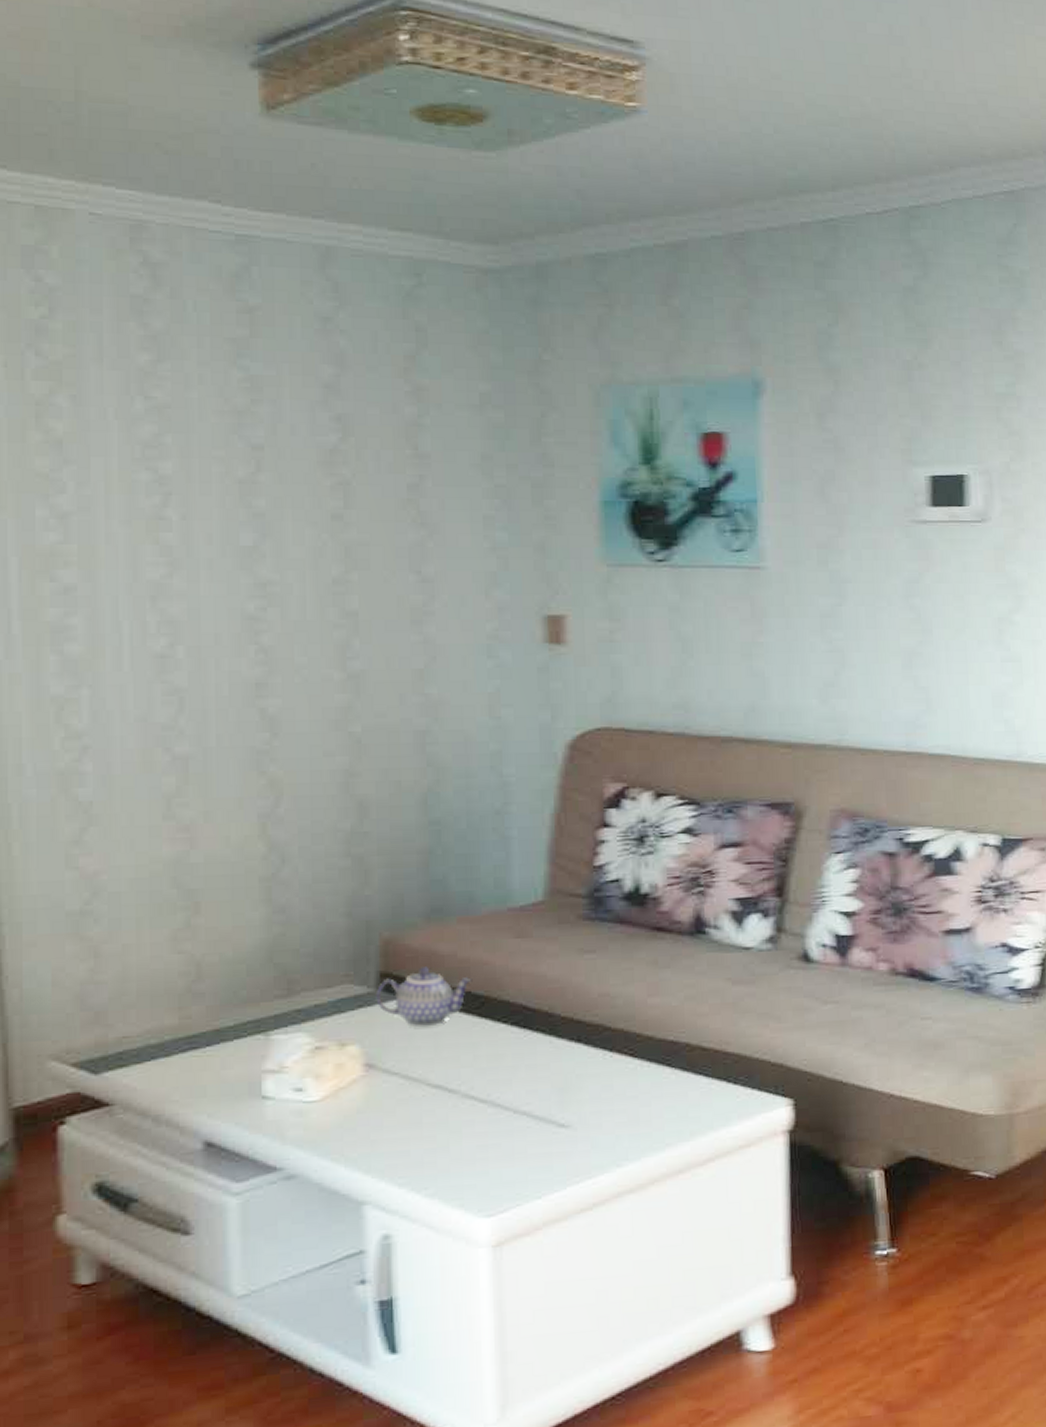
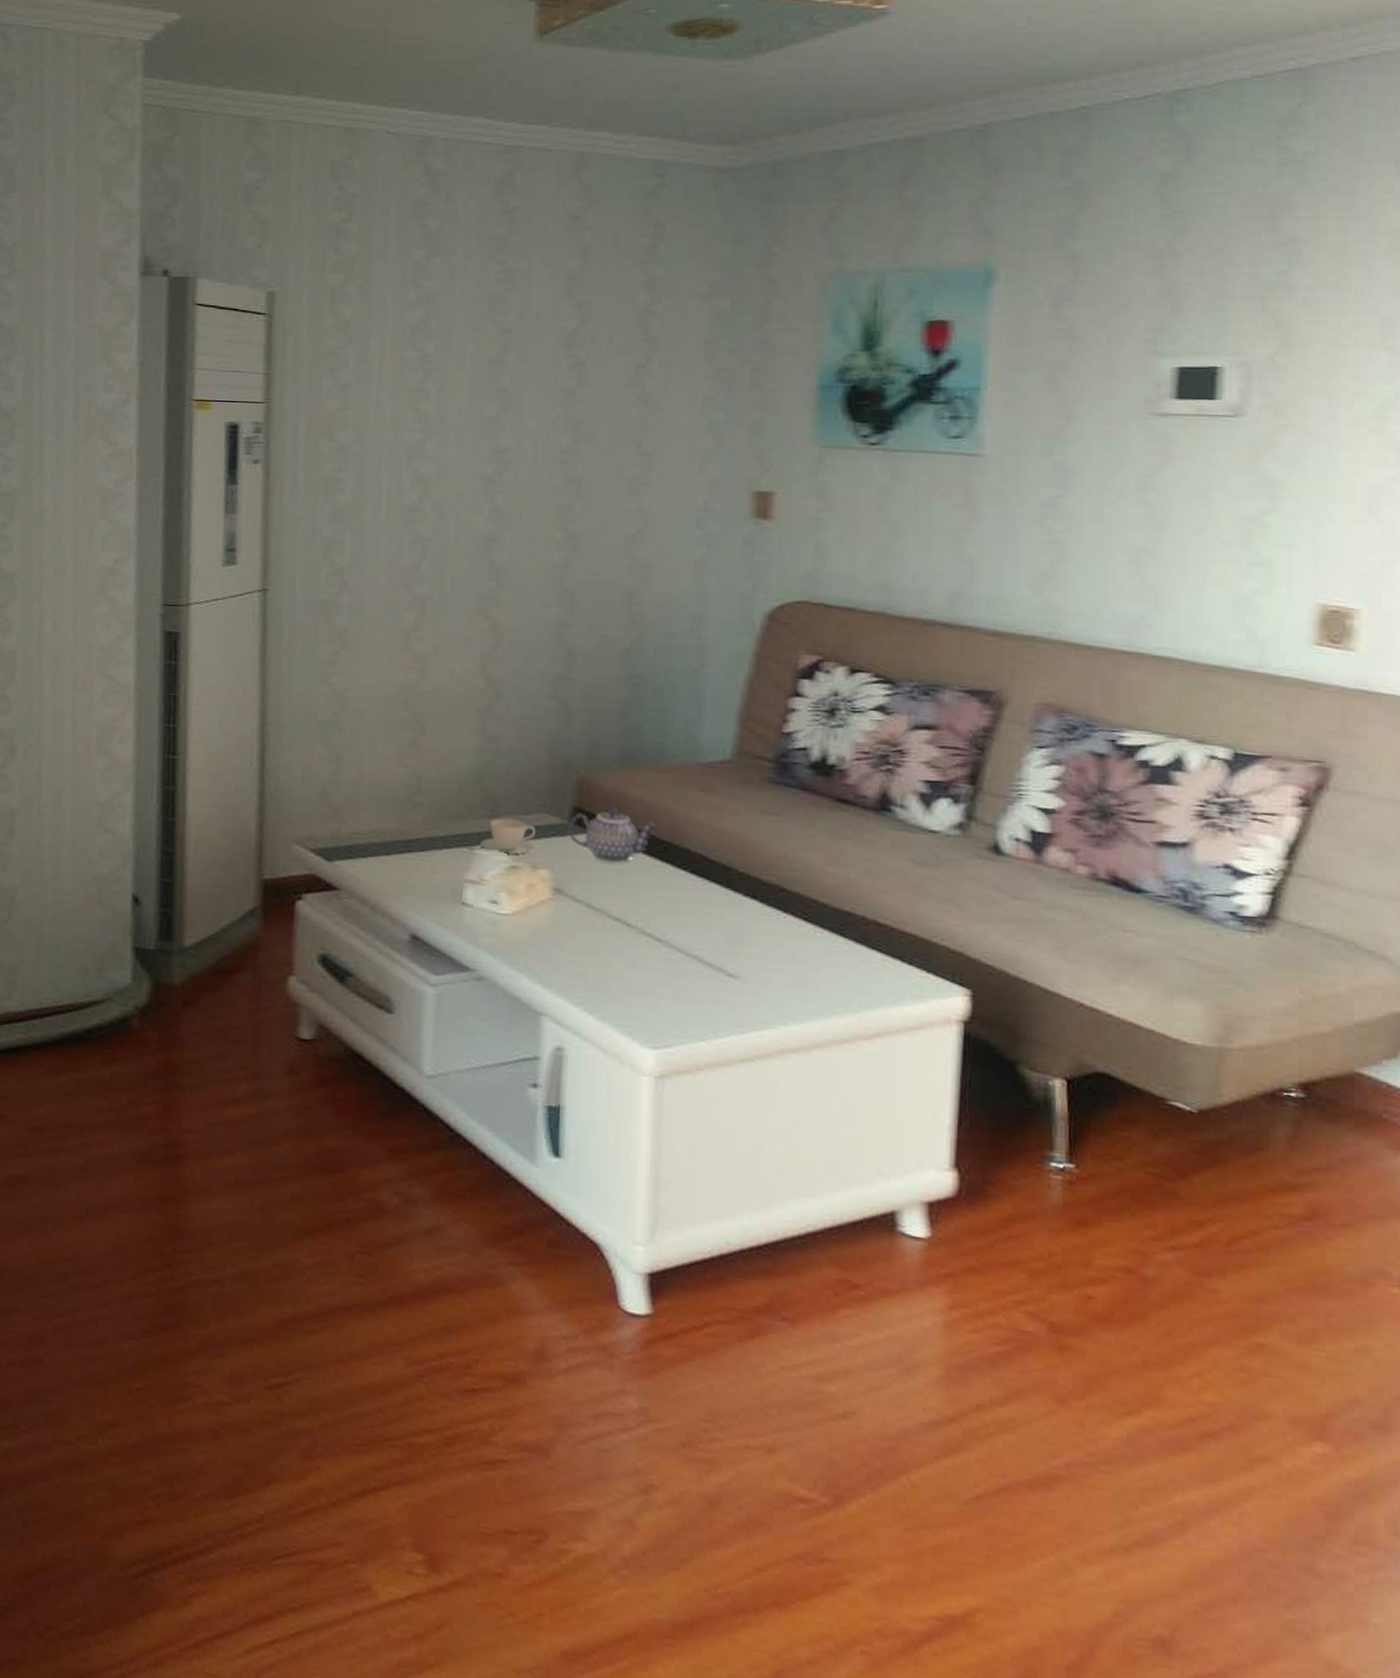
teacup: none [276,995,340,1035] -> present [479,818,536,854]

